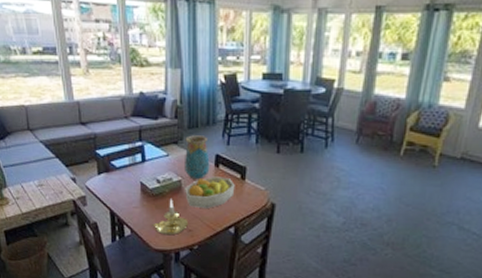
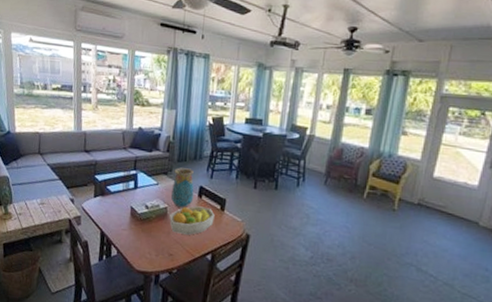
candle holder: present [151,199,188,236] -> none [136,224,170,258]

